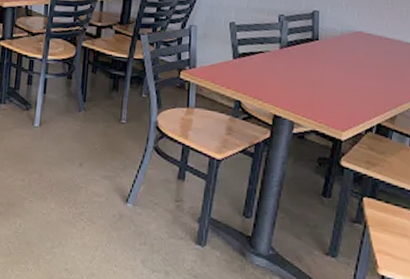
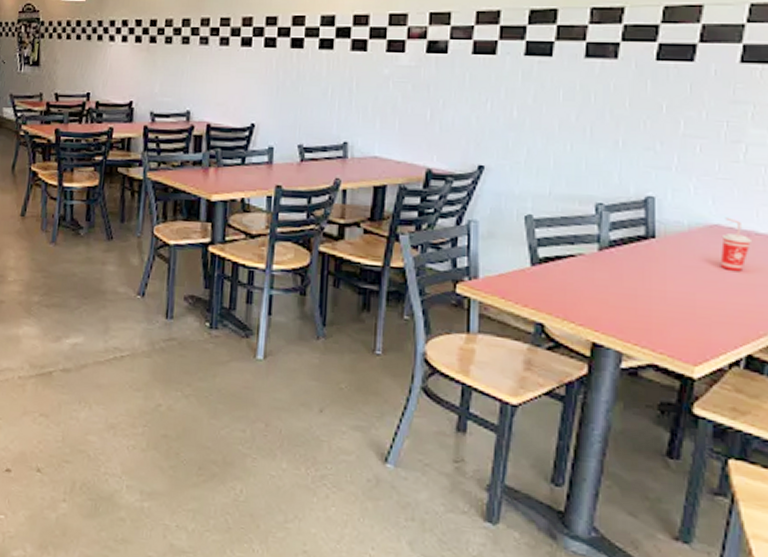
beverage cup: none [361,26,384,65] -> present [720,217,753,271]

